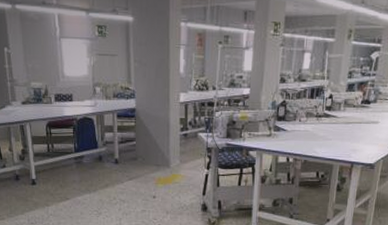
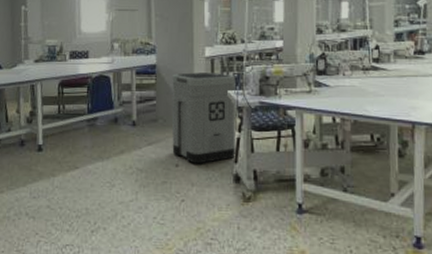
trash can: none [149,116,206,196] -> present [172,71,235,164]

